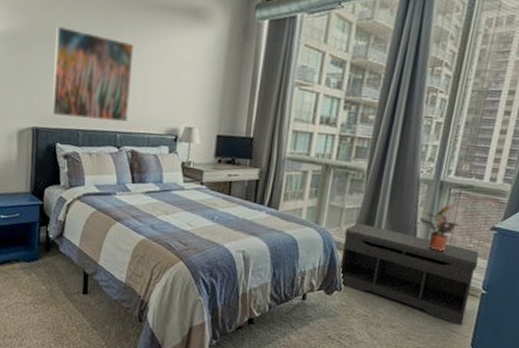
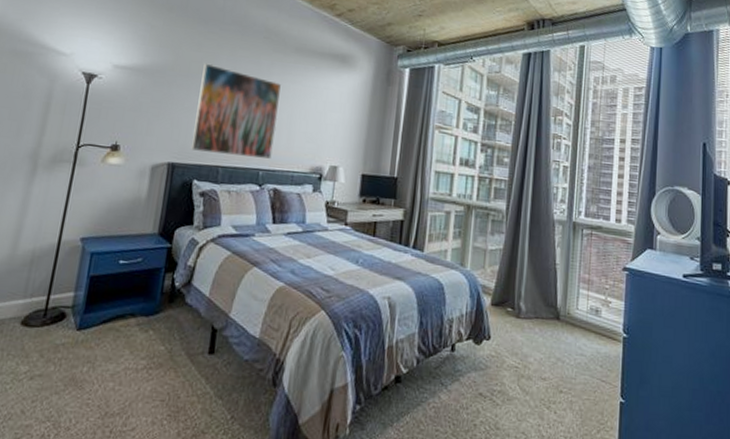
bench: present [338,223,479,326] -> none [486,265,616,374]
potted plant: present [418,205,461,251] -> none [556,246,596,293]

